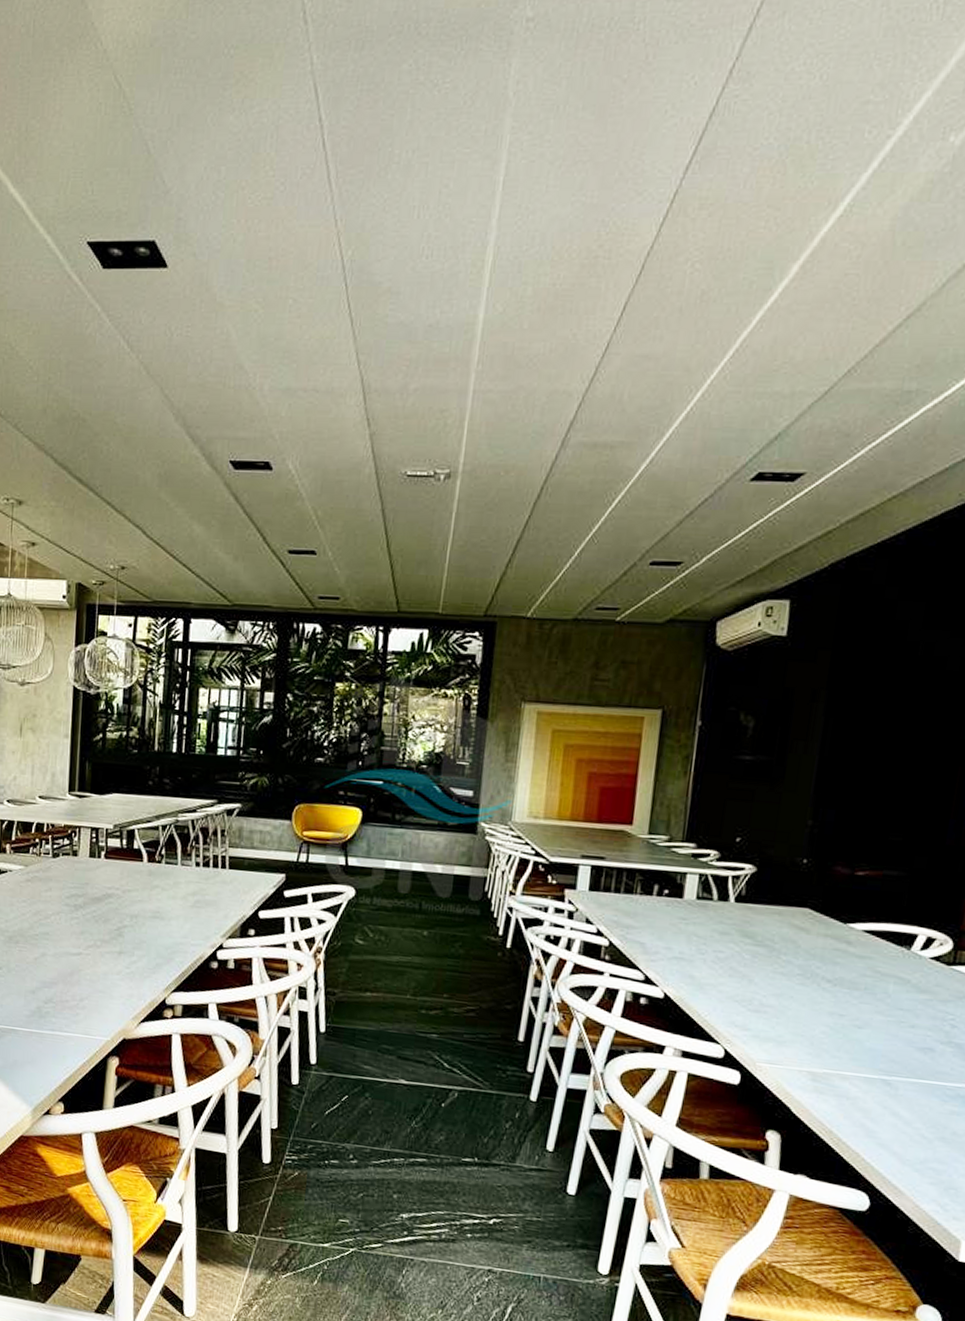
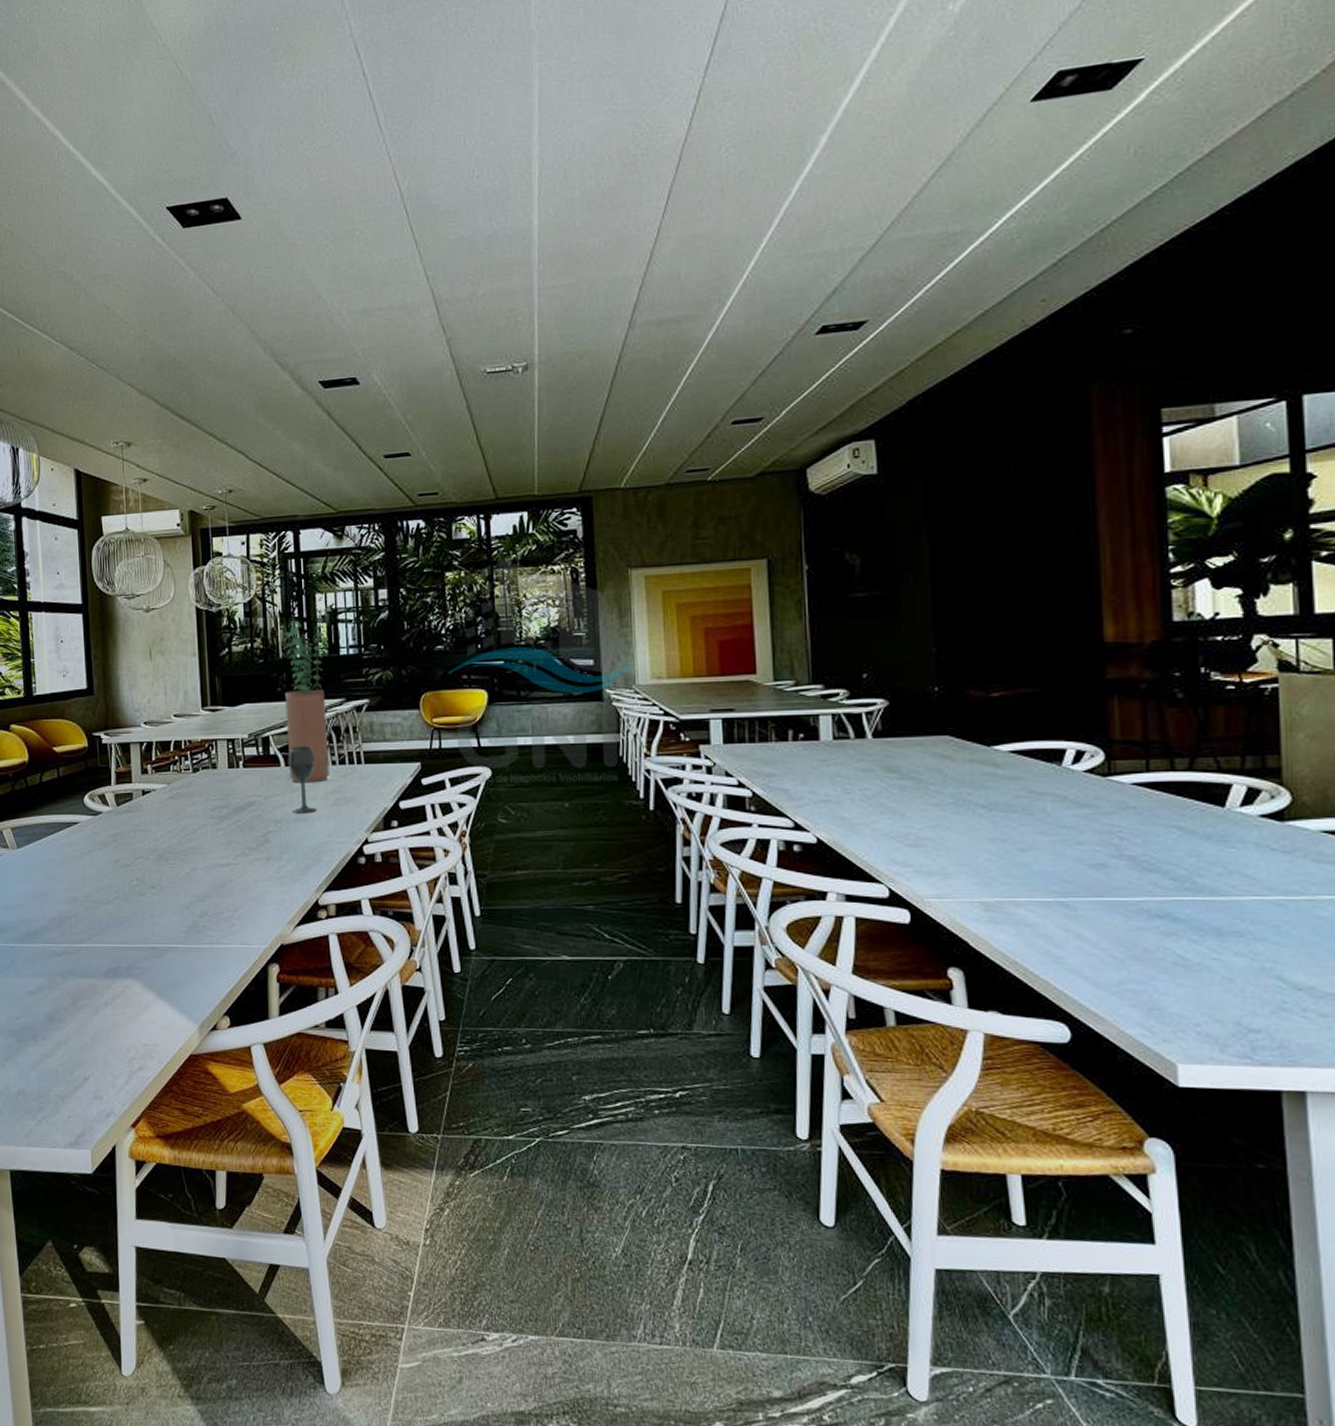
wine glass: none [150,843,179,912] -> present [288,747,317,814]
vase: none [151,705,206,882] -> present [282,610,329,783]

